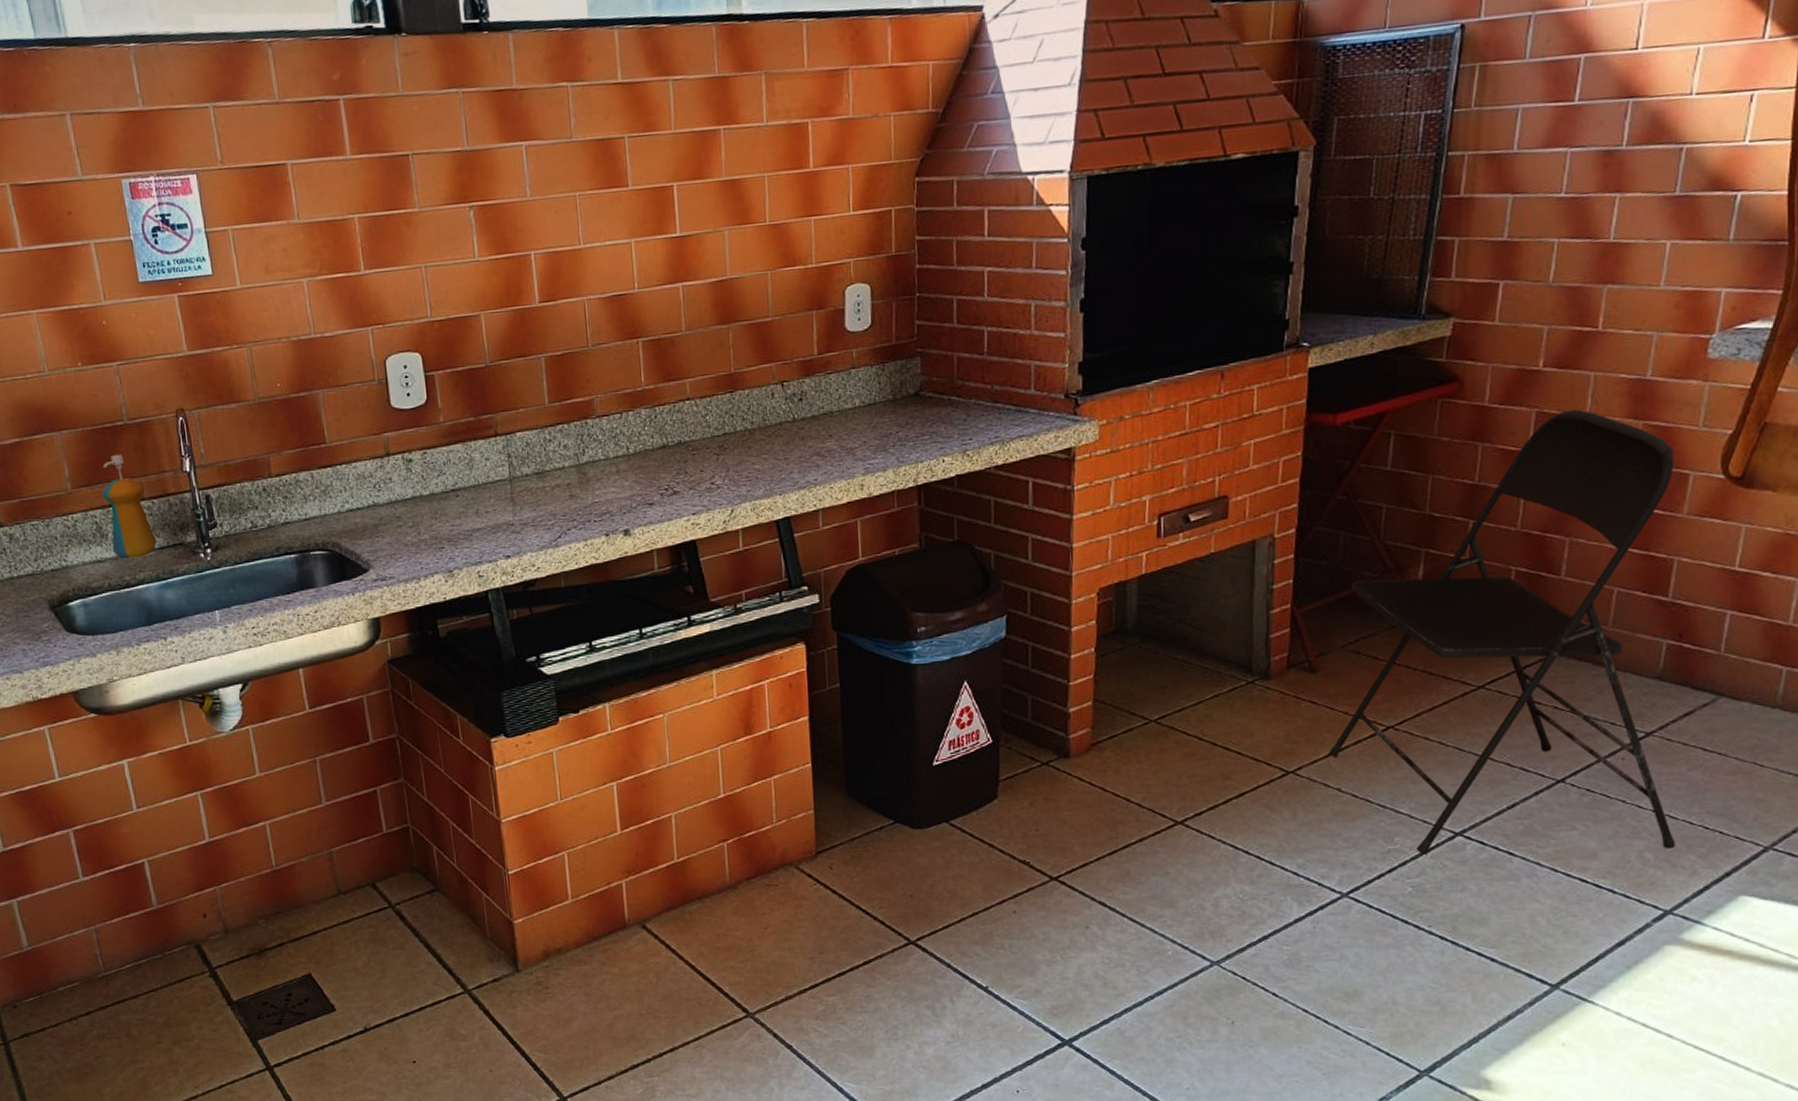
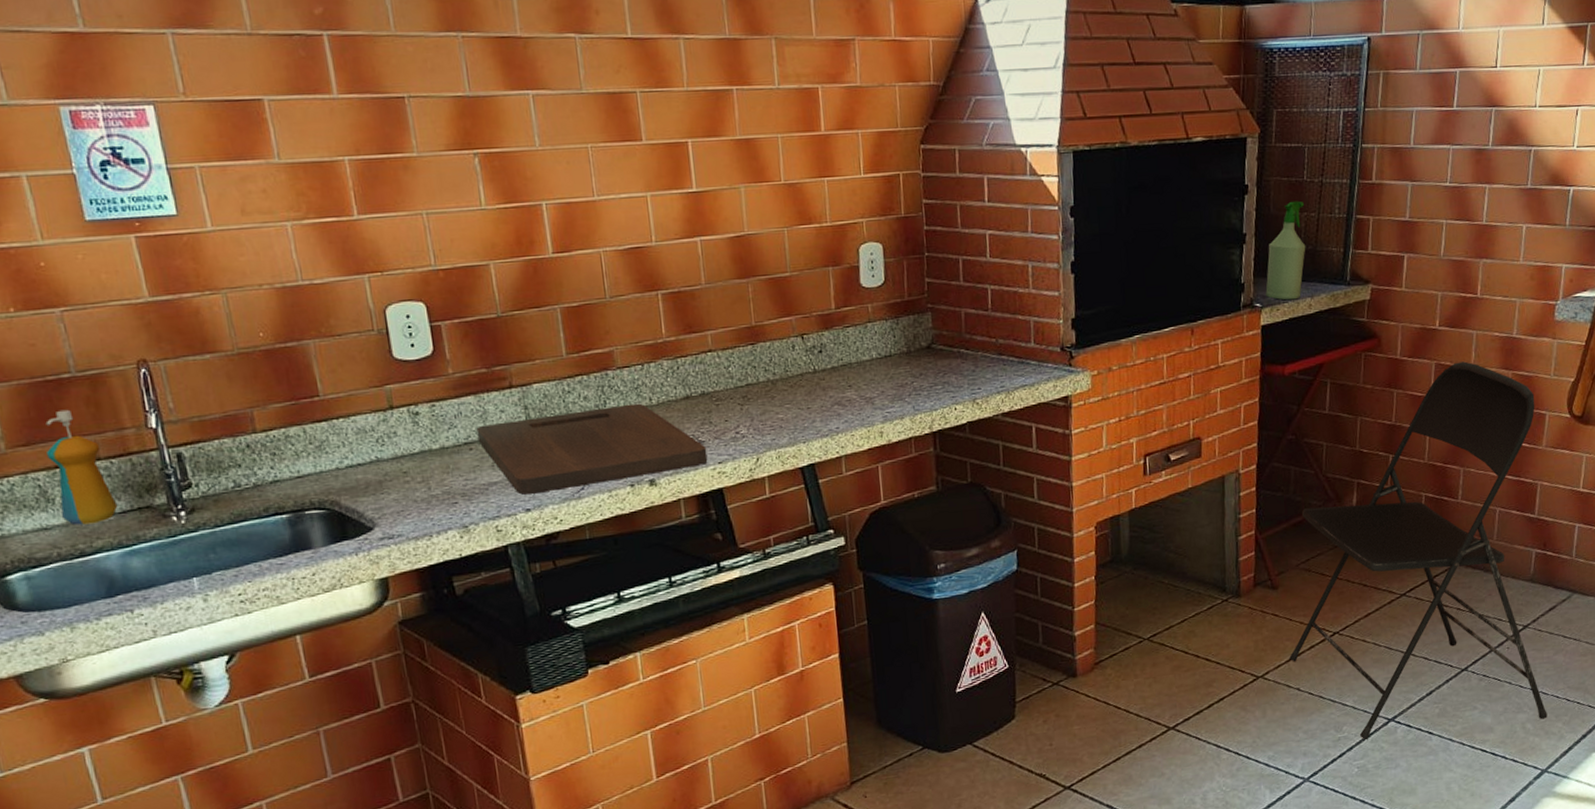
cutting board: none [463,452,682,541] -> present [476,403,708,495]
spray bottle: none [1315,222,1370,339] -> present [1265,200,1306,301]

